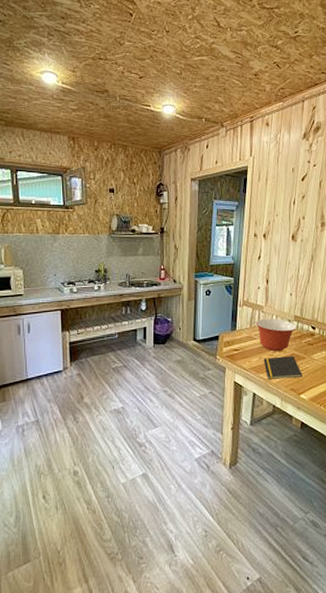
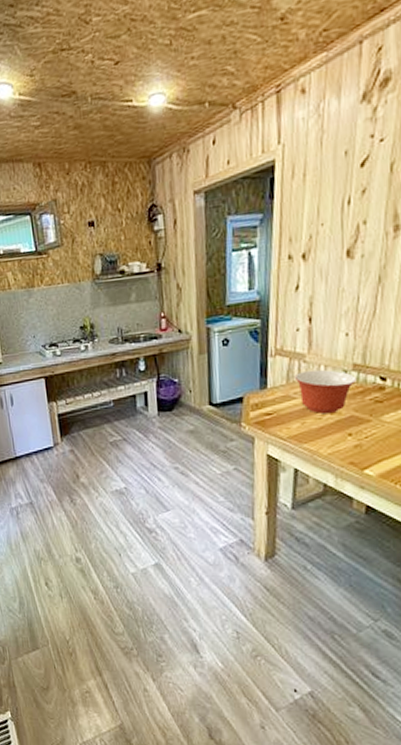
notepad: present [263,356,302,379] -> none [307,419,367,451]

